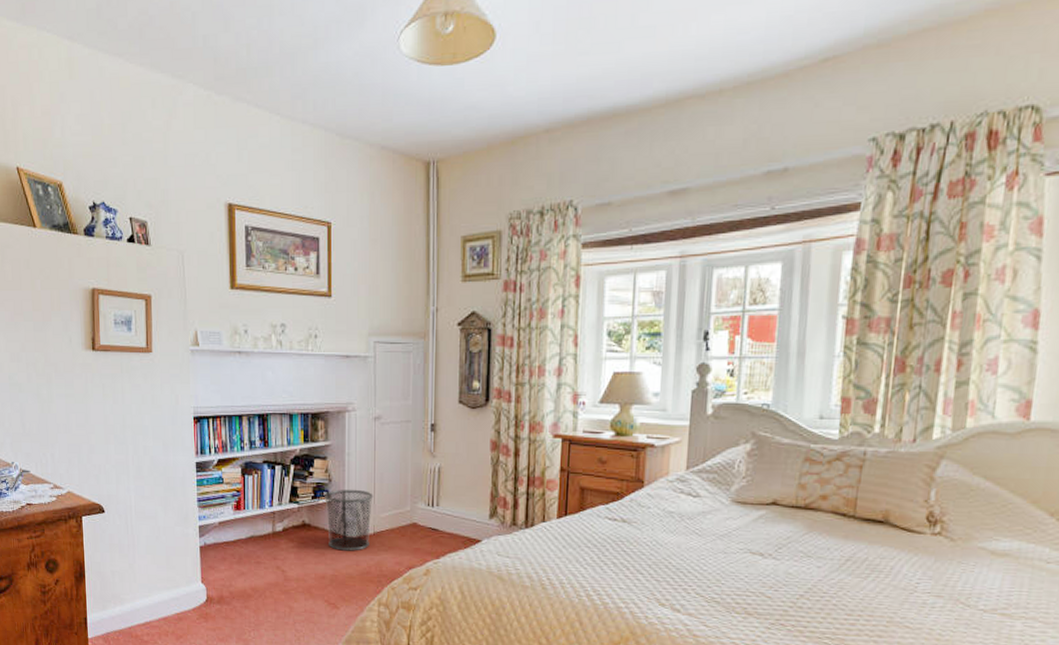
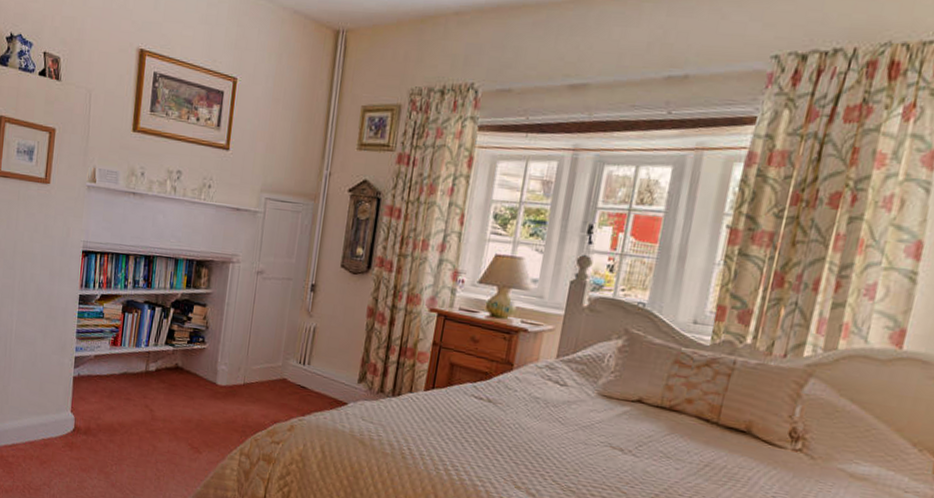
waste bin: present [325,490,374,551] -> none [198,337,248,399]

